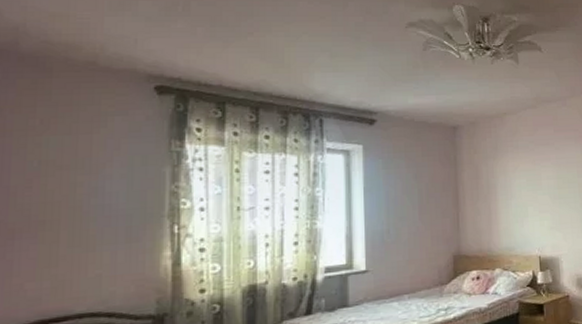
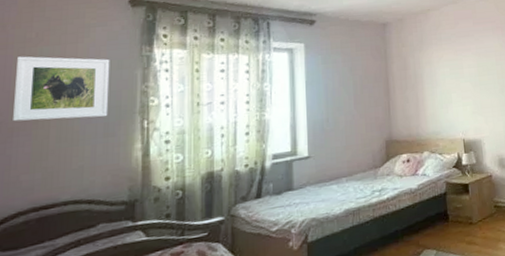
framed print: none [12,146,133,222] -> present [11,56,110,122]

